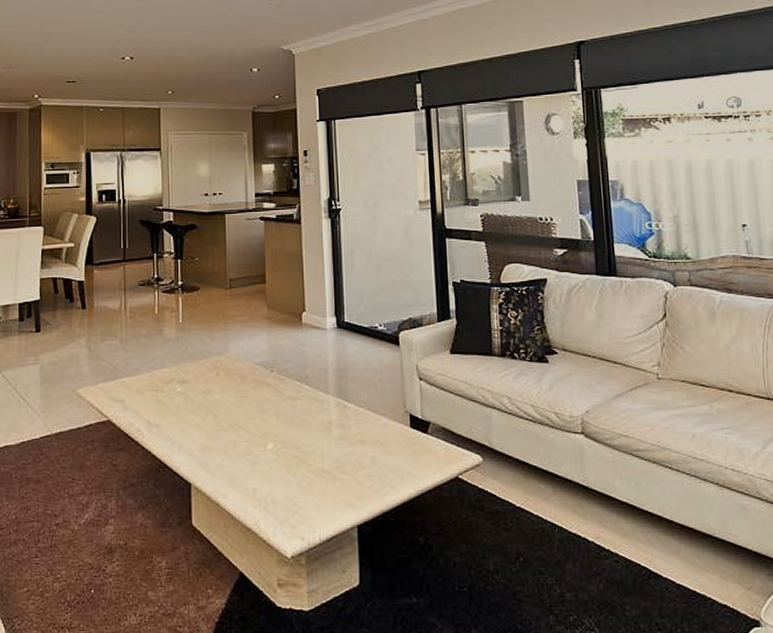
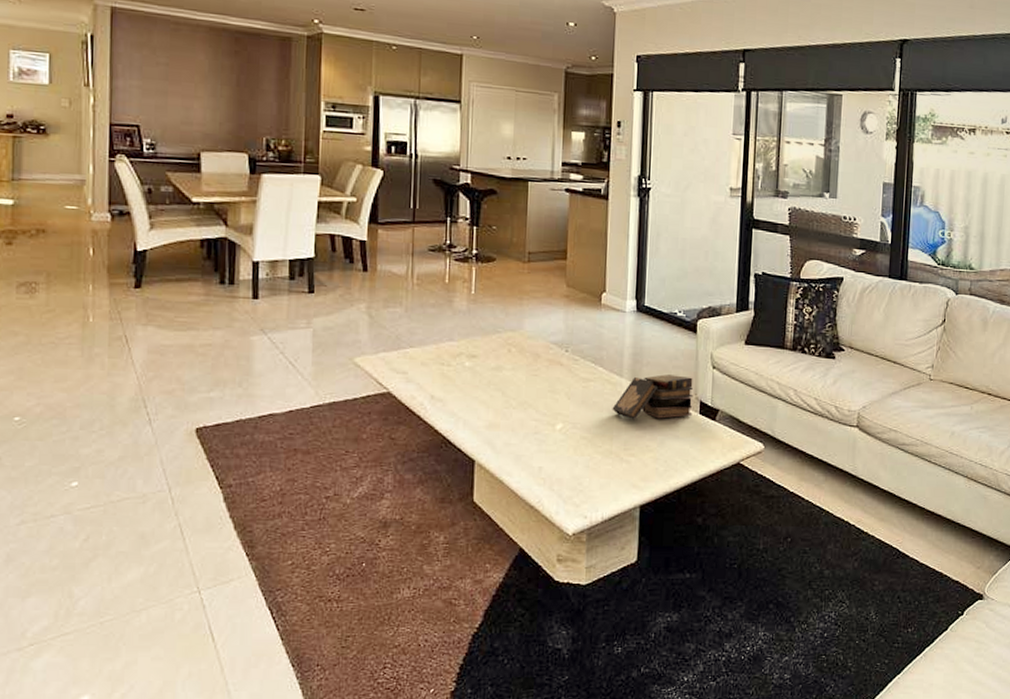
book: none [321,389,403,437] -> present [612,374,693,420]

